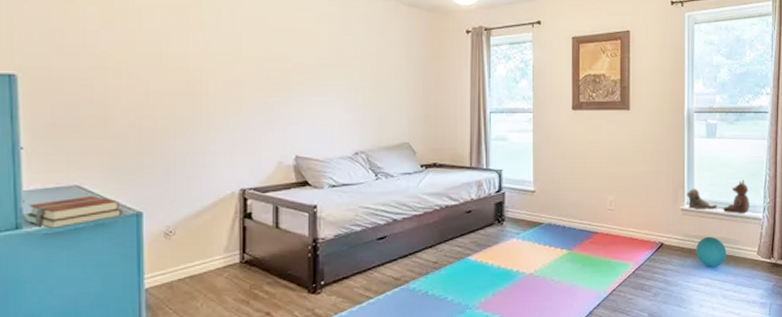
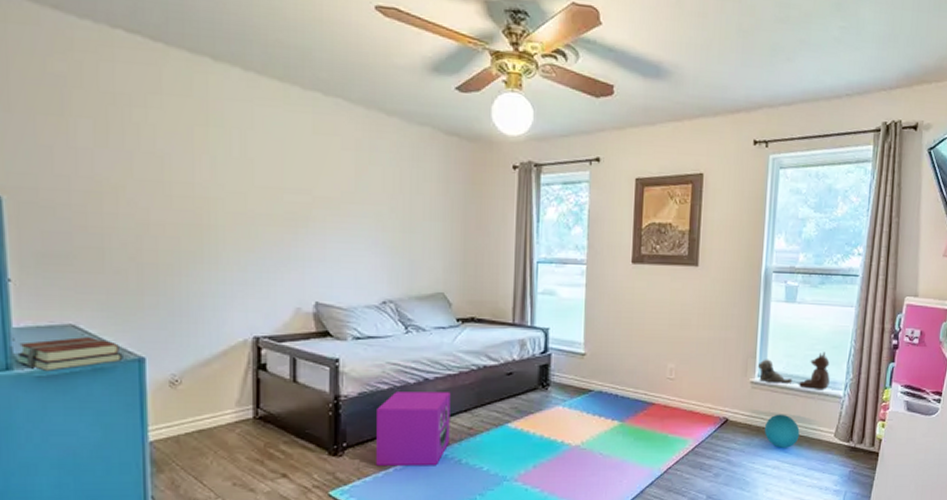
toy box: none [351,231,417,301] -> present [376,392,451,466]

